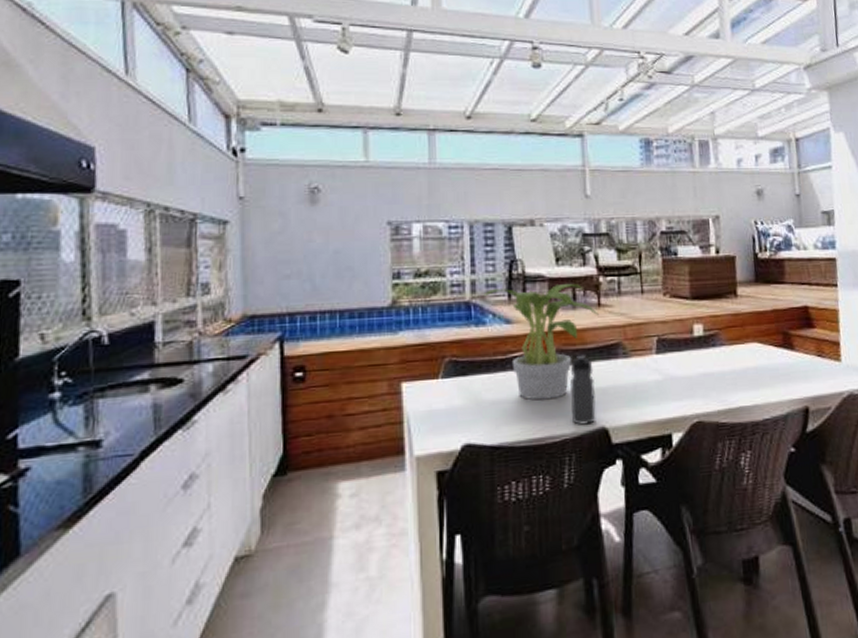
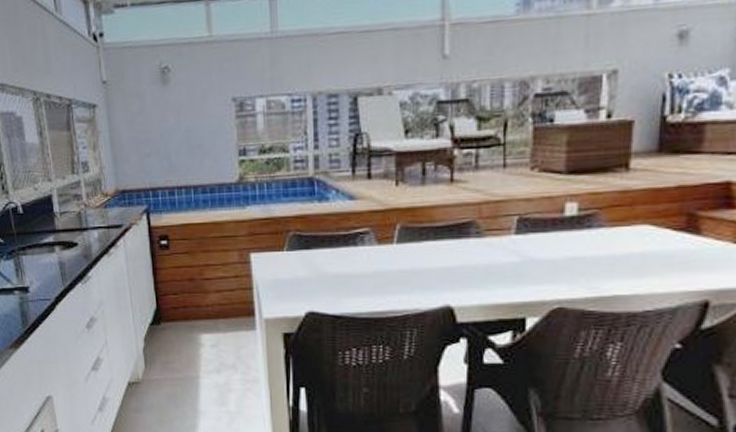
potted plant: present [483,283,599,401] -> none [327,157,451,276]
water bottle: present [569,355,596,425] -> none [414,233,441,302]

